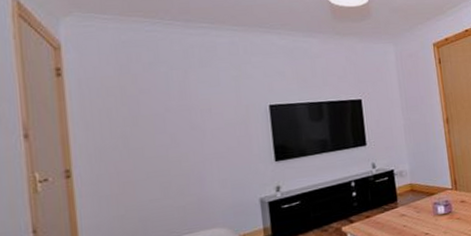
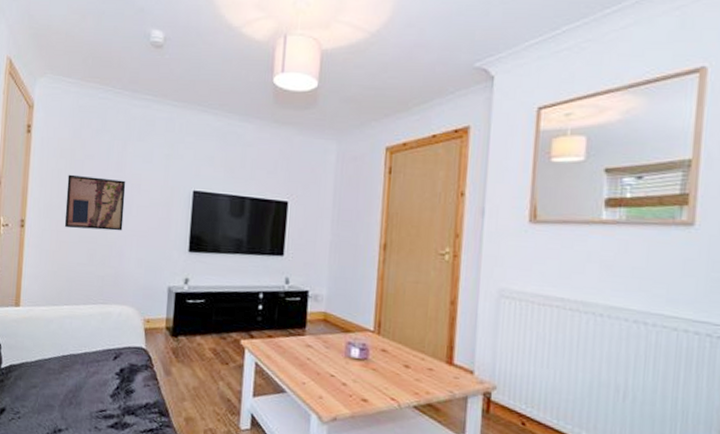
wall art: none [120,107,199,168] -> present [64,174,126,231]

